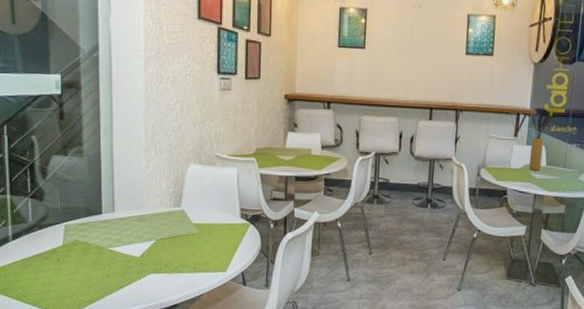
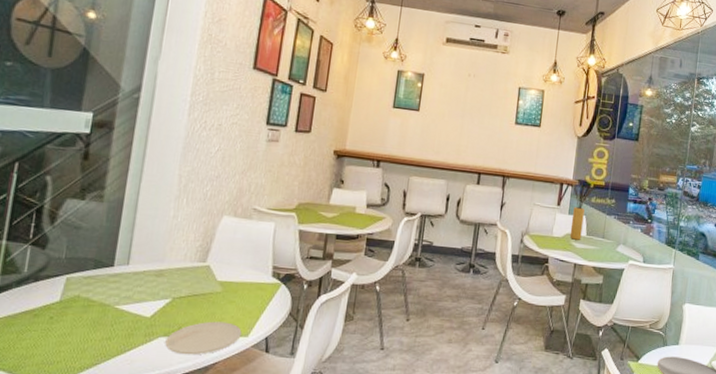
plate: none [156,259,220,289] -> present [165,321,242,355]

